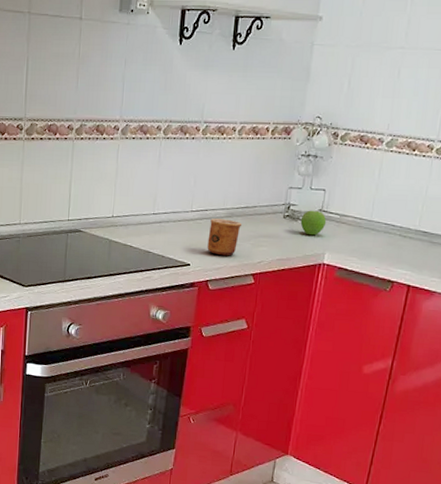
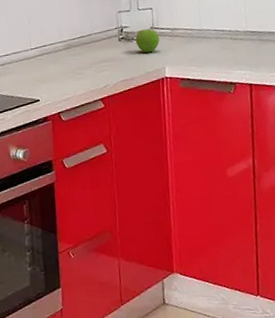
cup: present [207,218,241,256] -> none [50,51,81,86]

